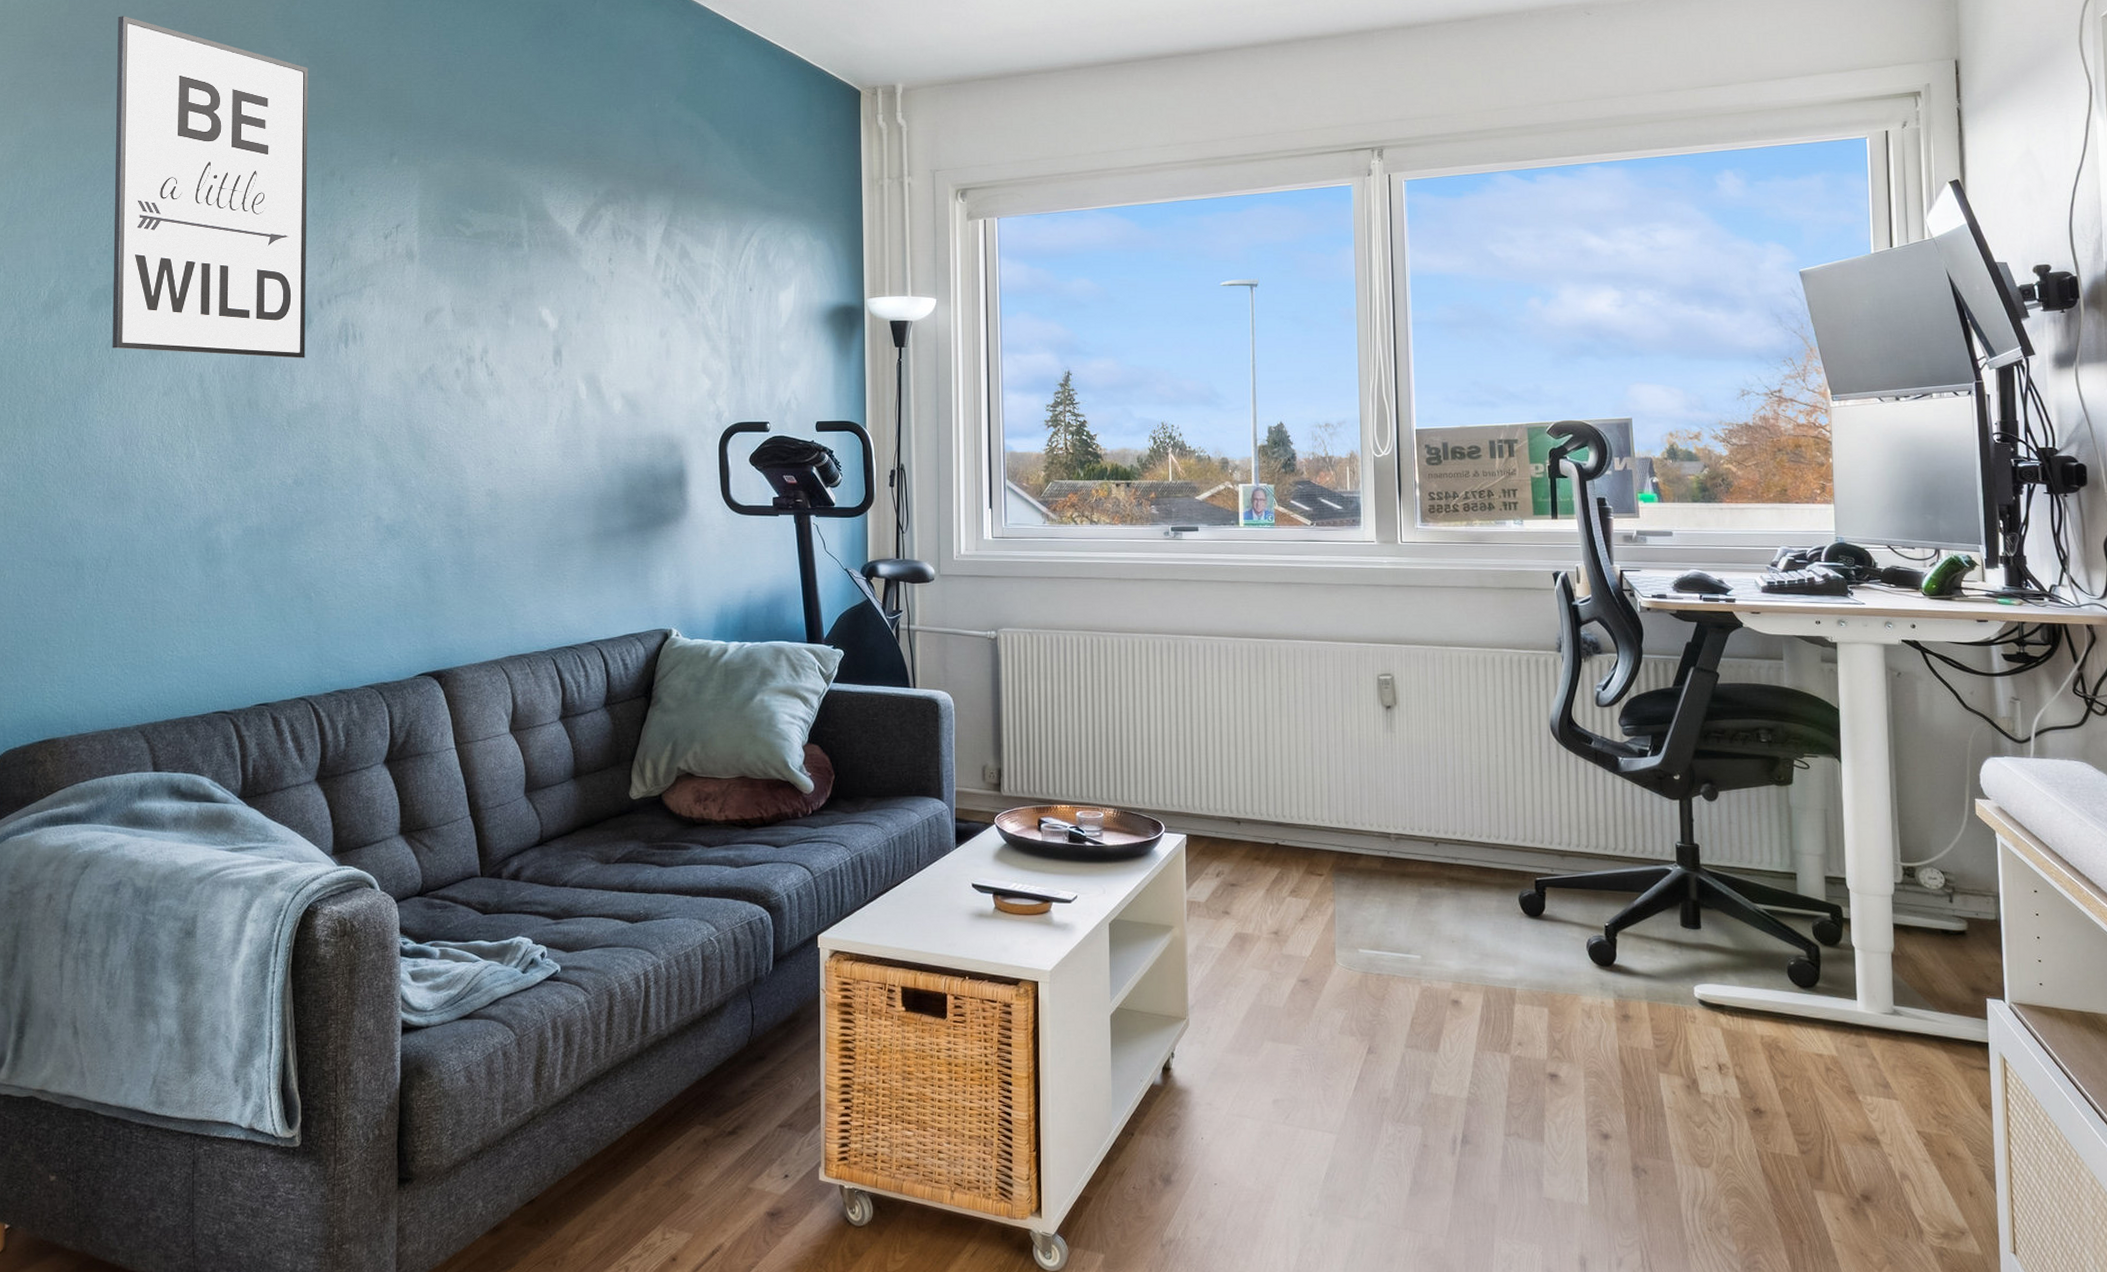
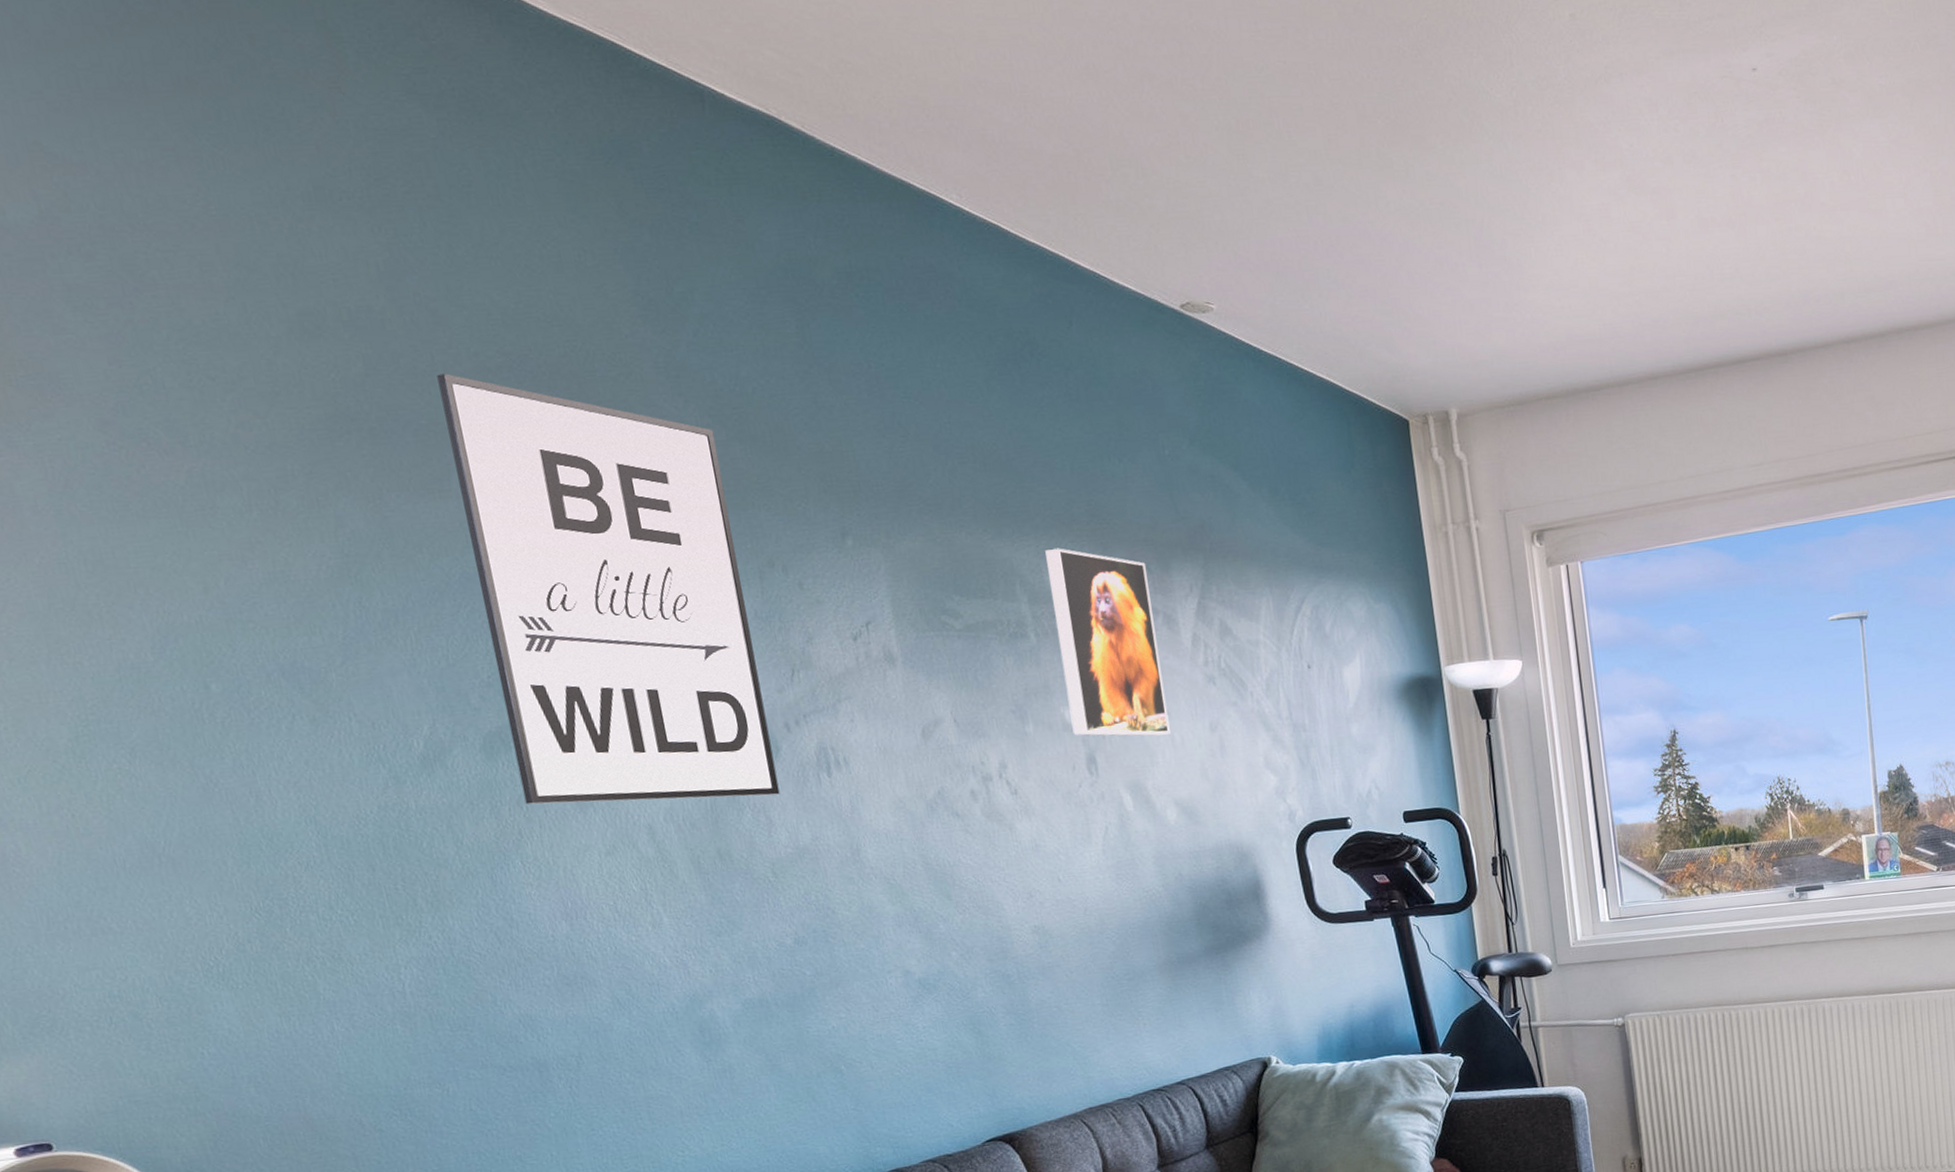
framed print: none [546,176,626,337] -> present [1045,548,1171,736]

